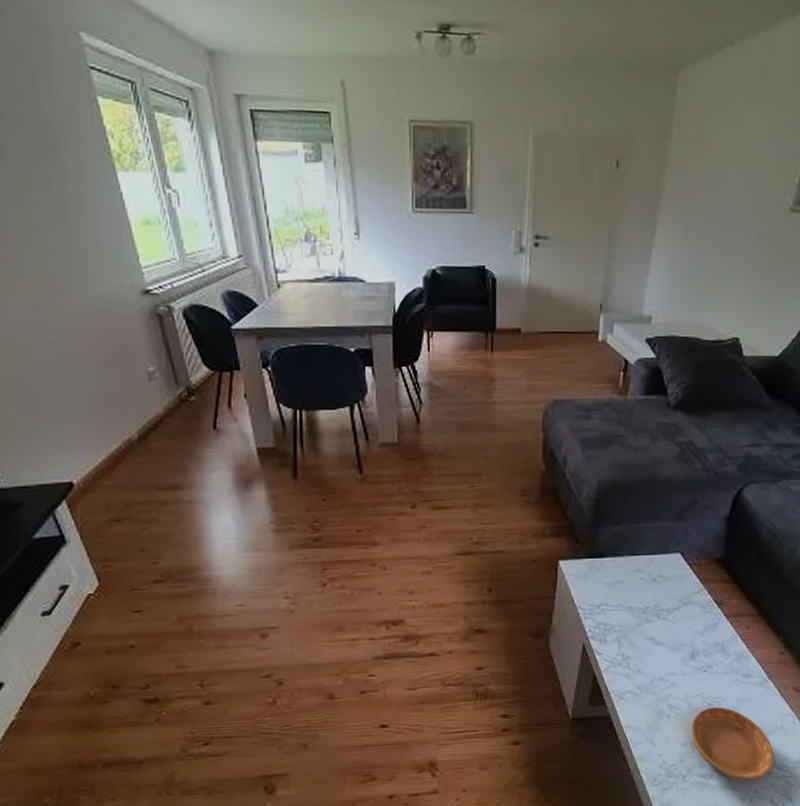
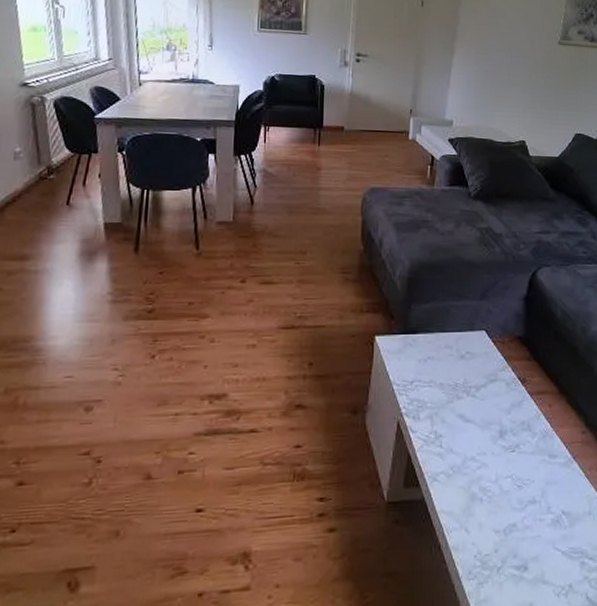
saucer: present [691,706,774,782] -> none [503,489,585,574]

